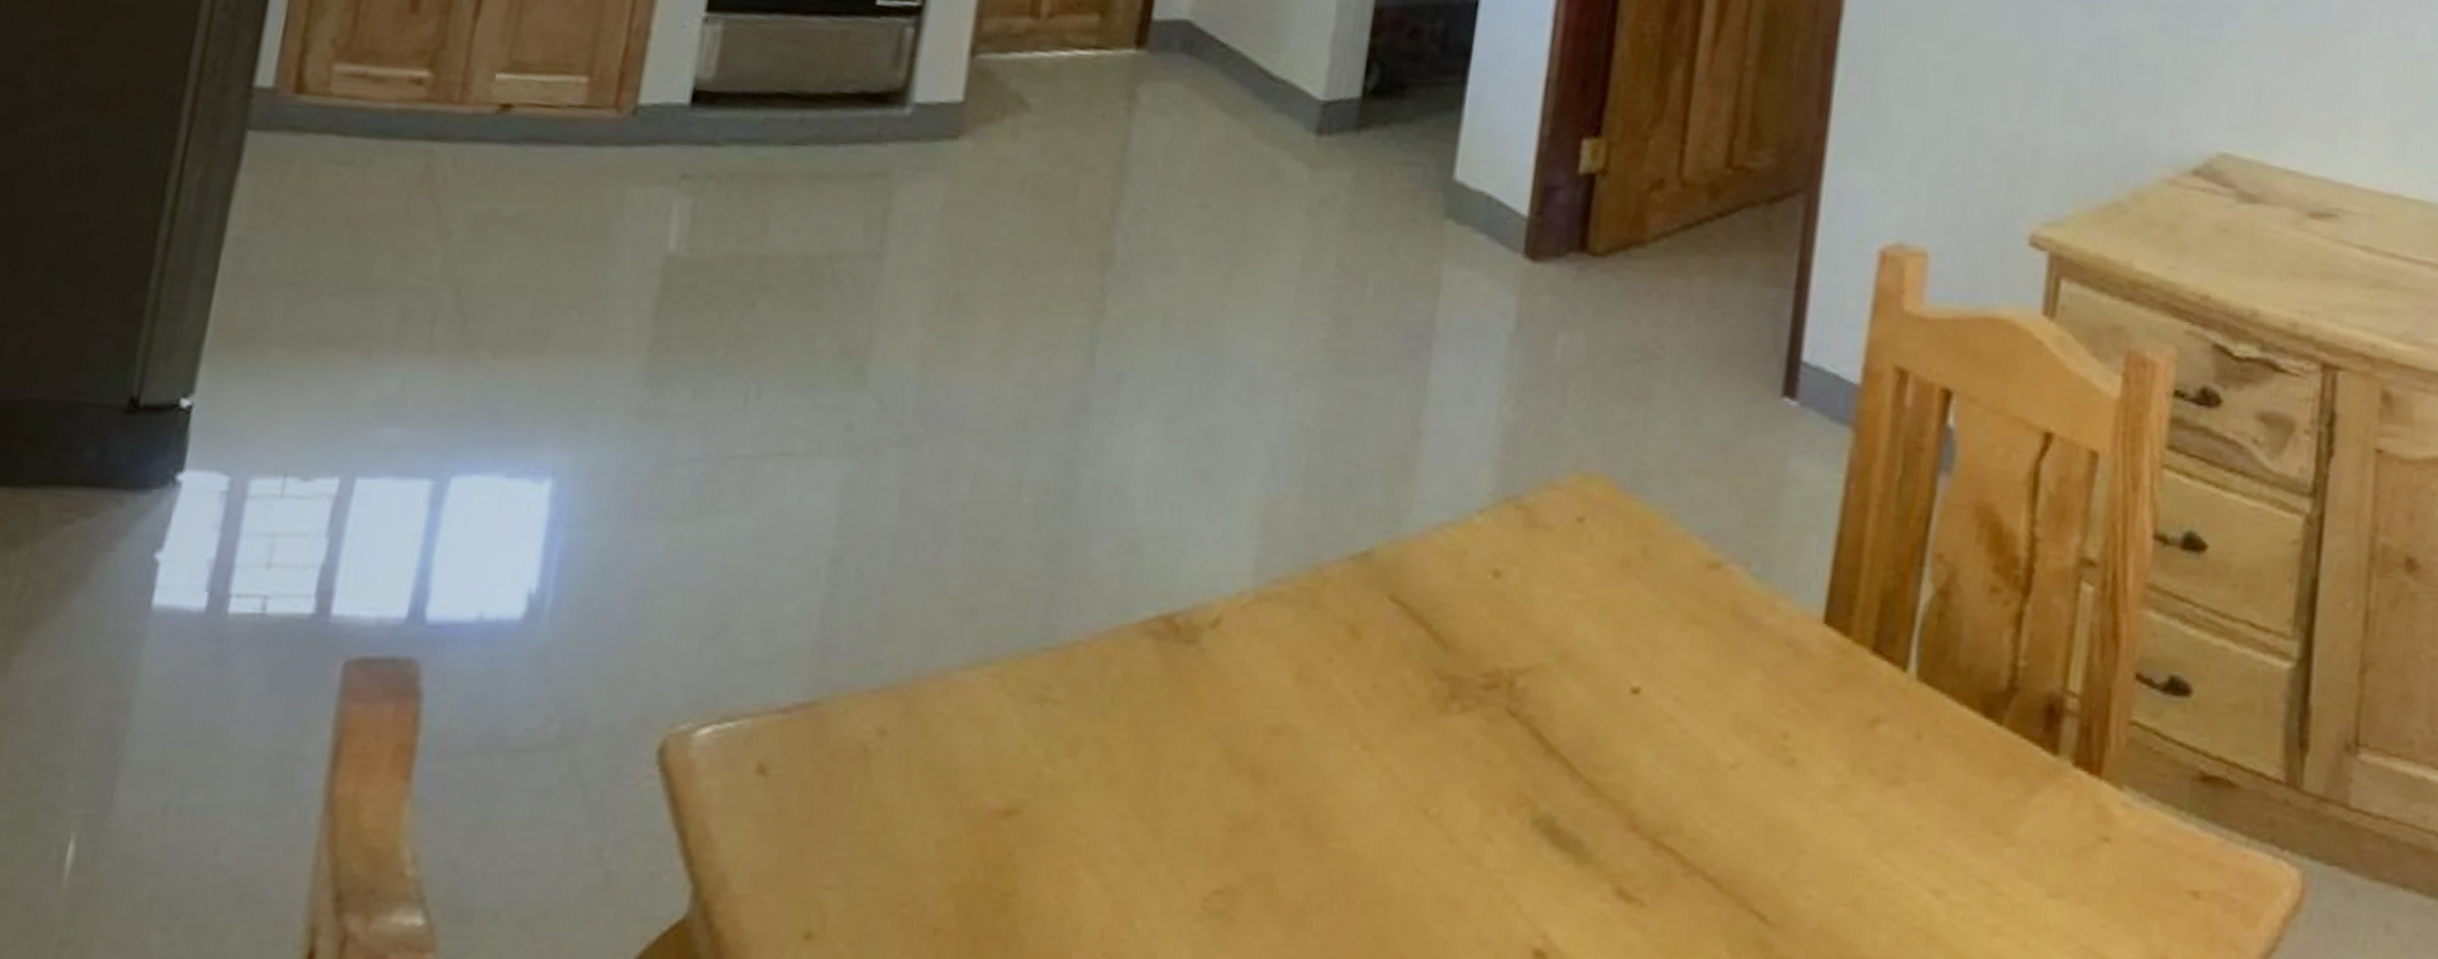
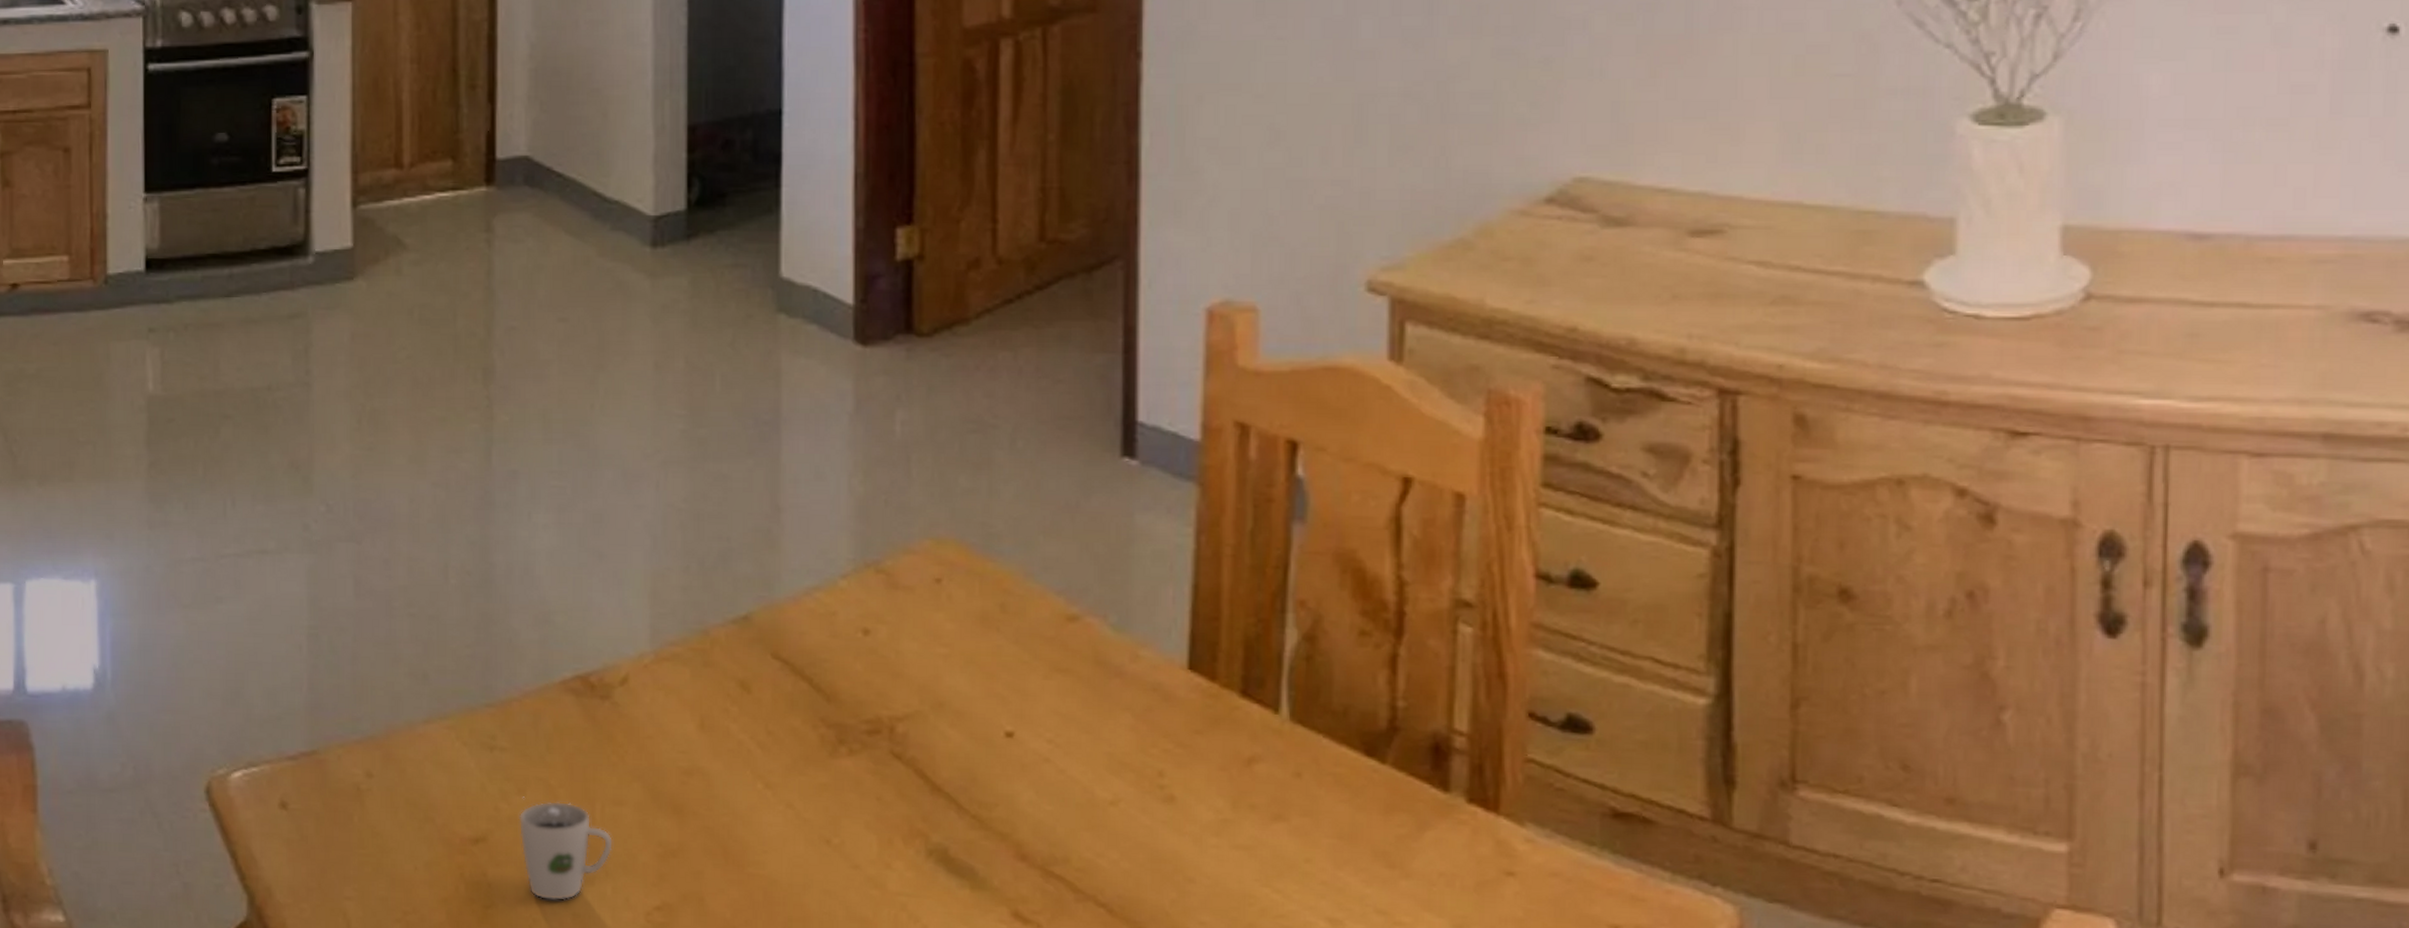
cup: none [1061,759,1176,886] -> present [518,796,614,901]

